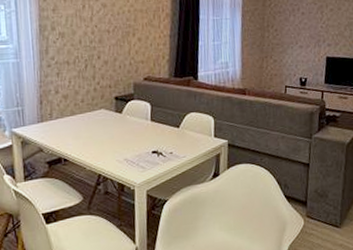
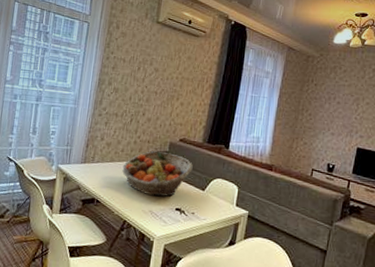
fruit basket: none [86,94,163,144] -> present [122,151,193,197]

